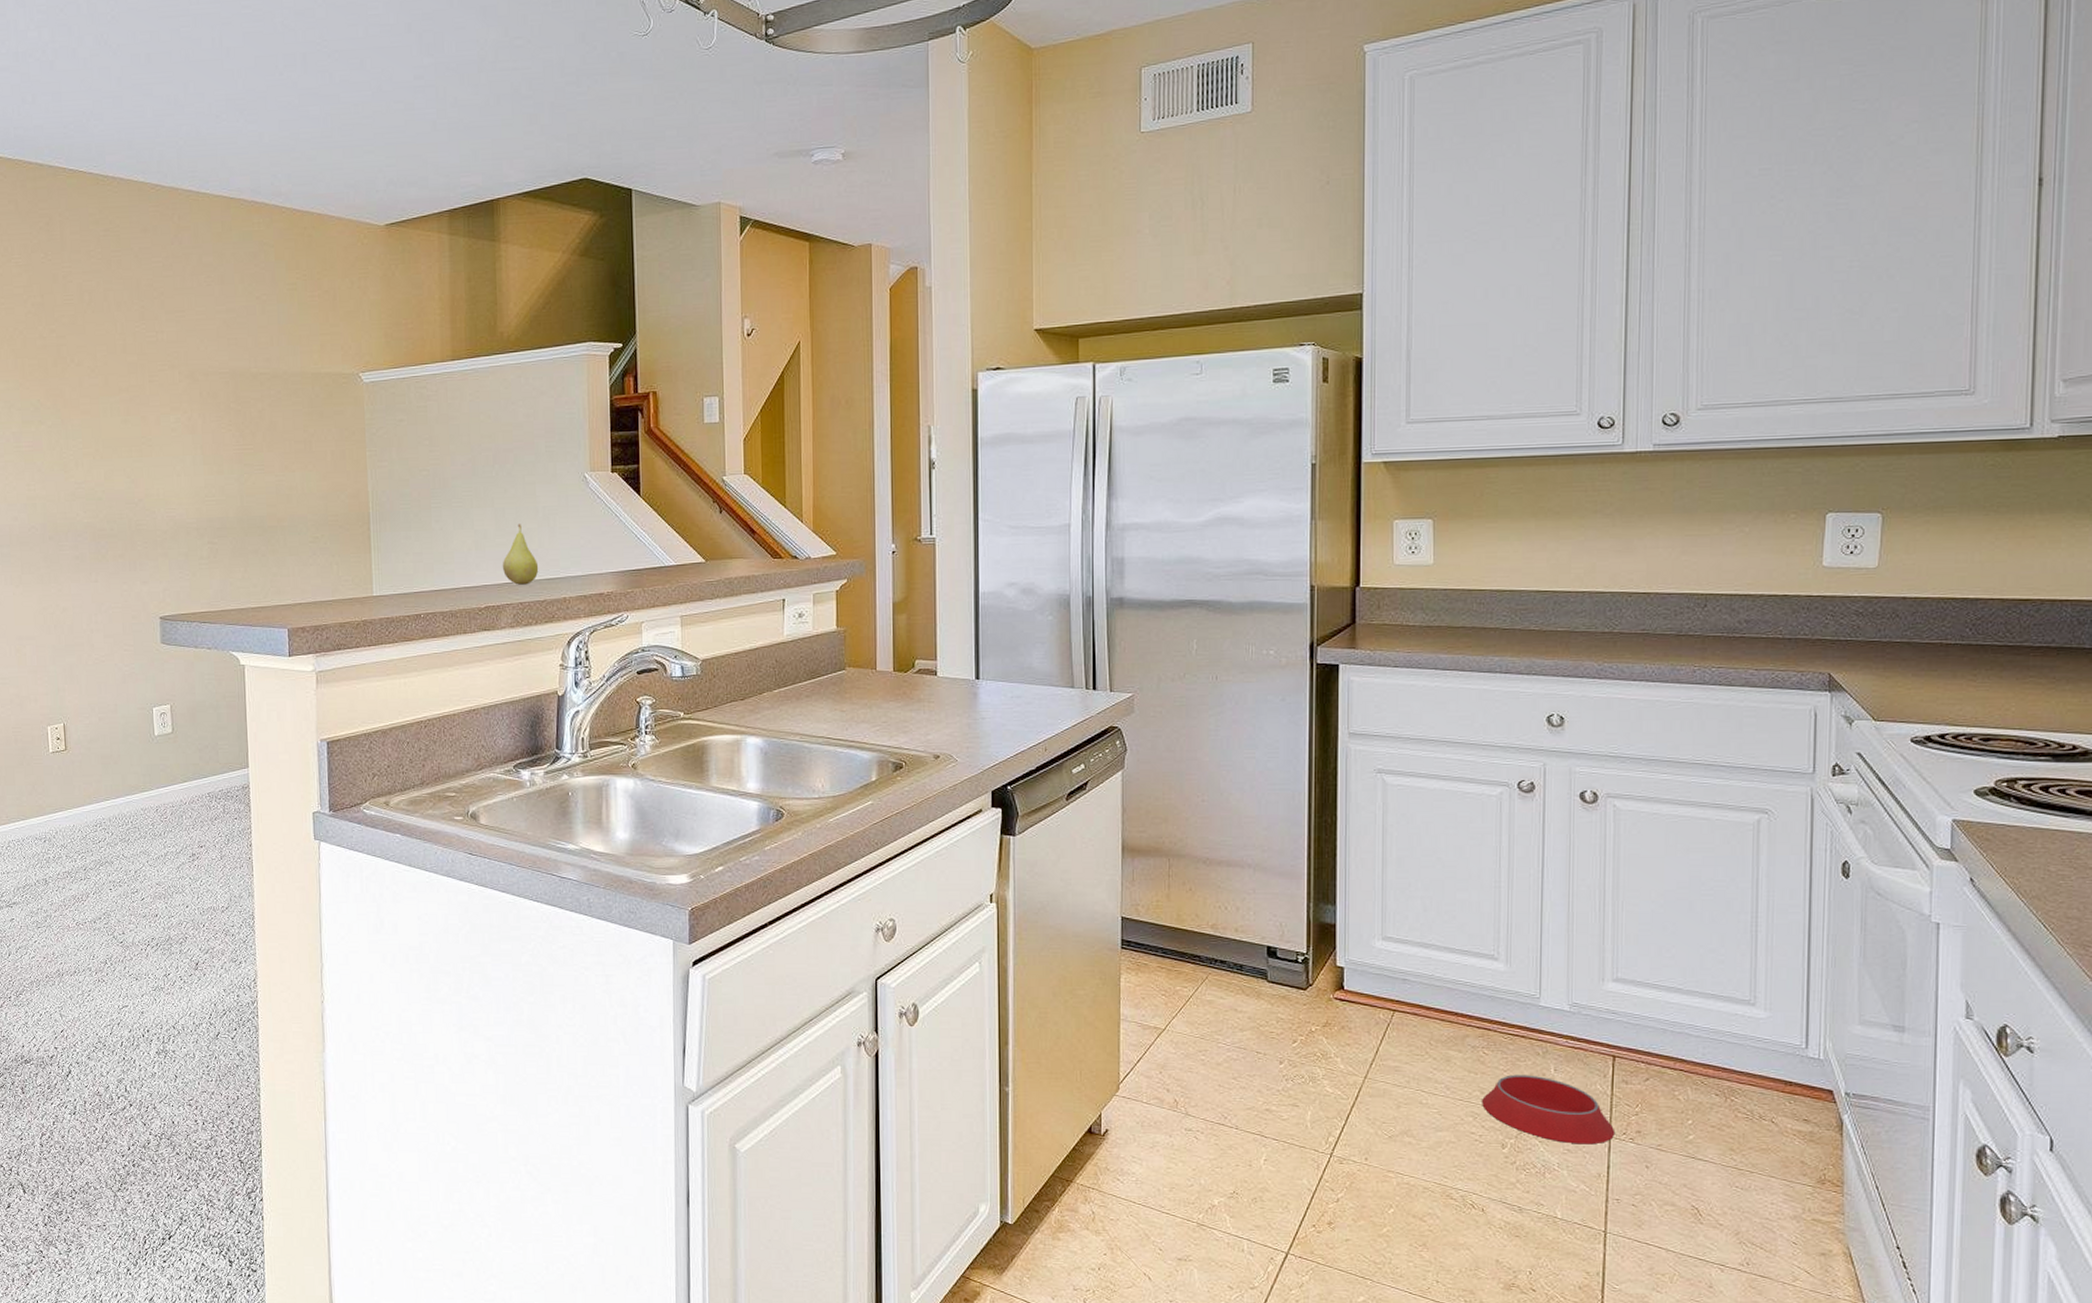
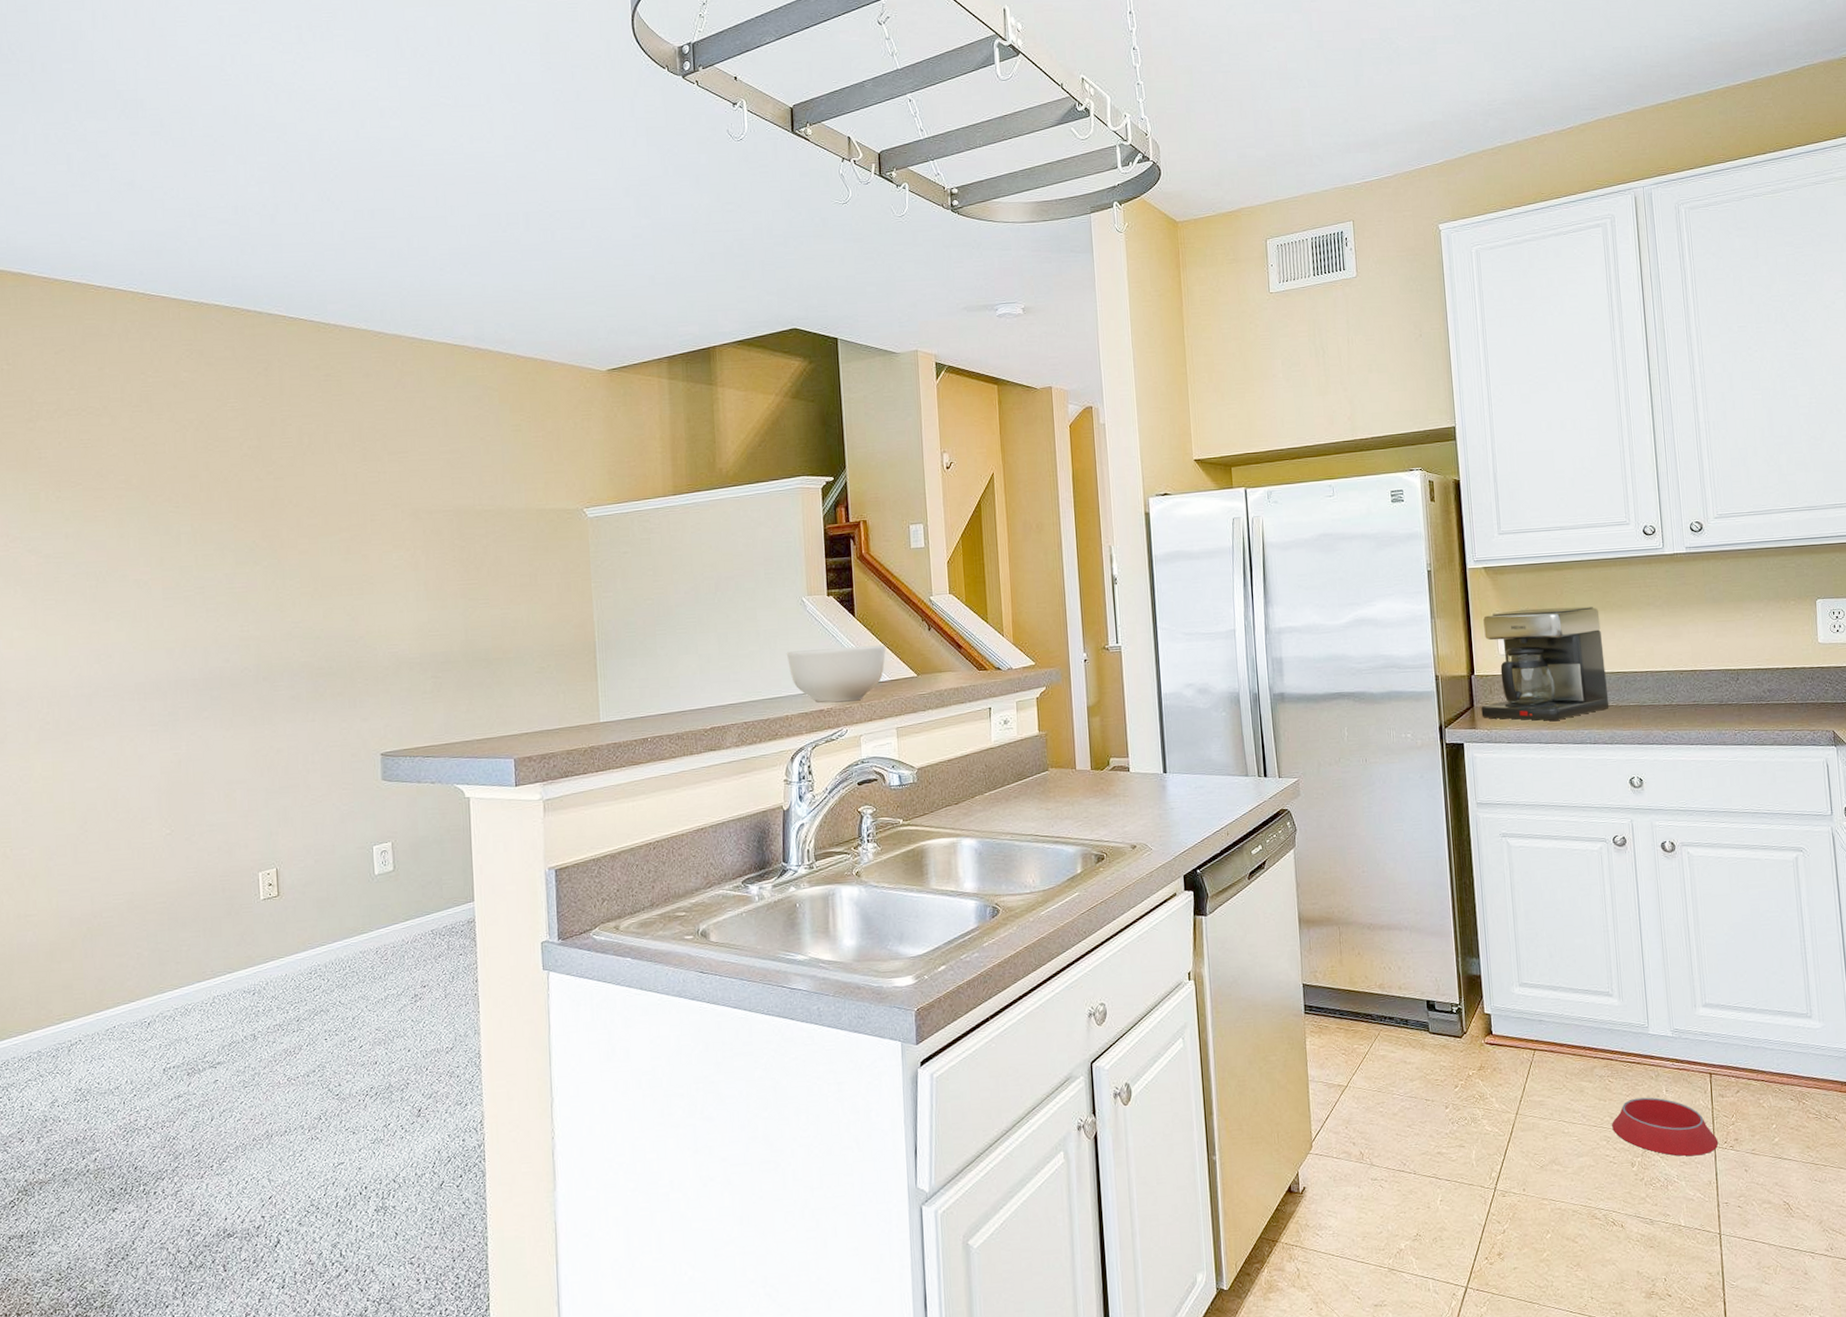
fruit: present [502,524,539,585] -> none [726,647,762,706]
bowl: none [565,527,673,587] -> present [786,645,886,703]
coffee maker: none [1364,512,1530,644] -> present [1481,606,1609,721]

